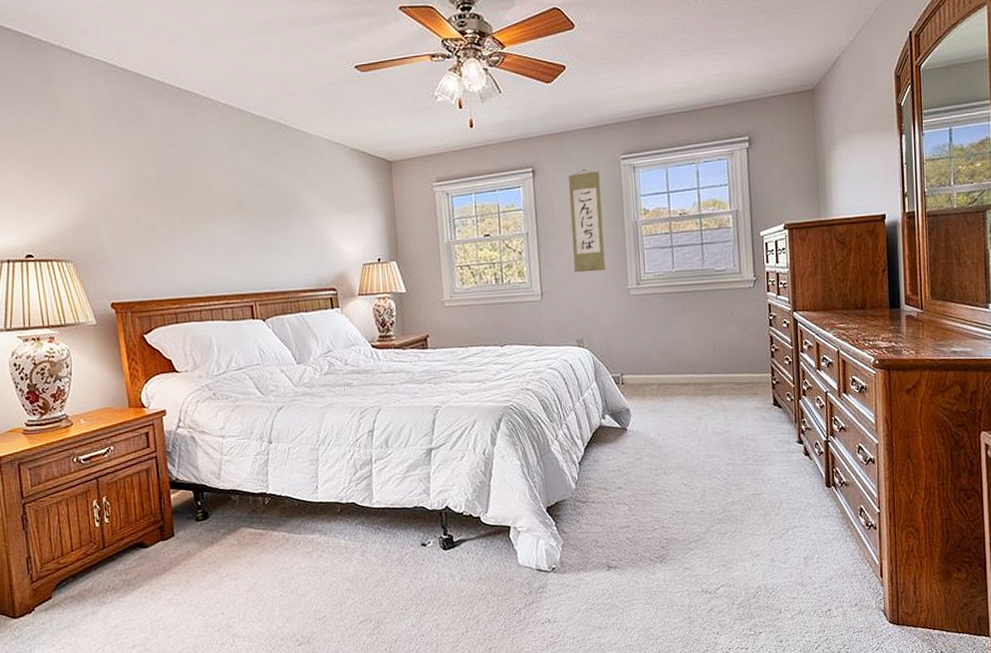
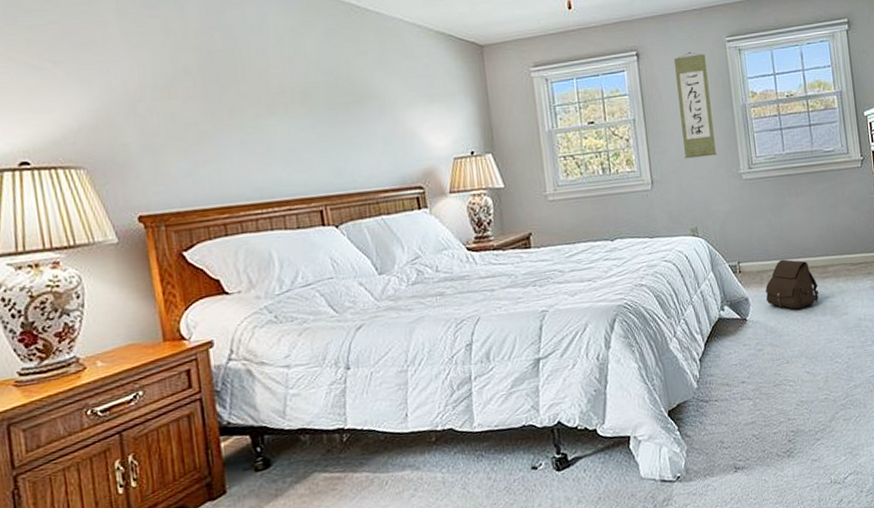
satchel: none [647,374,702,424] -> present [765,259,819,310]

